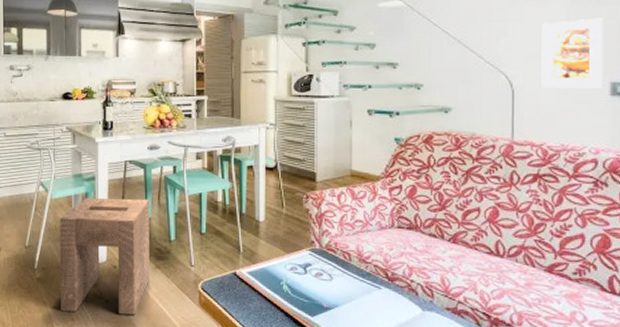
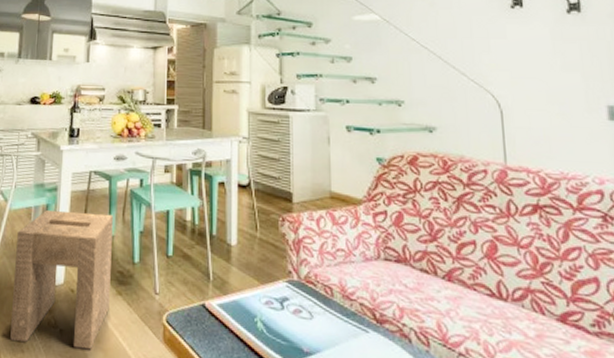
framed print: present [541,17,603,88] -> none [526,37,599,112]

